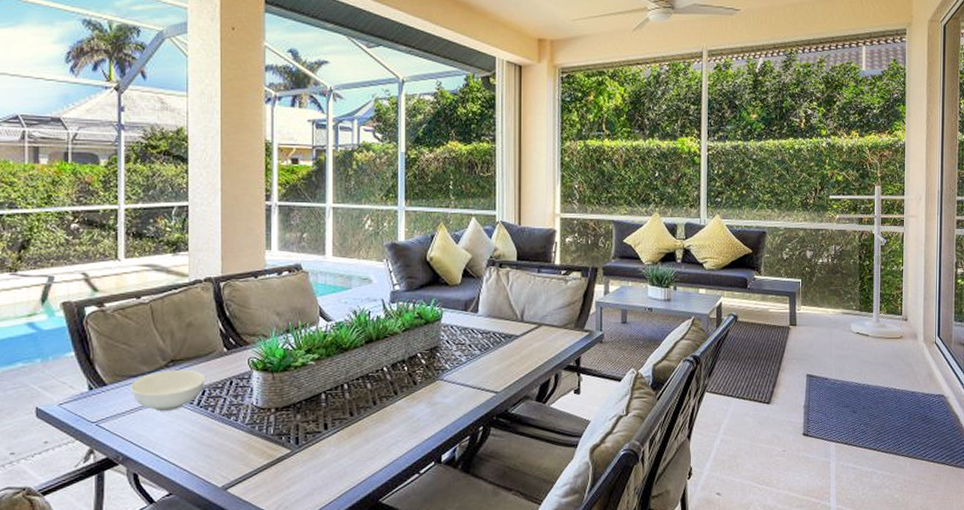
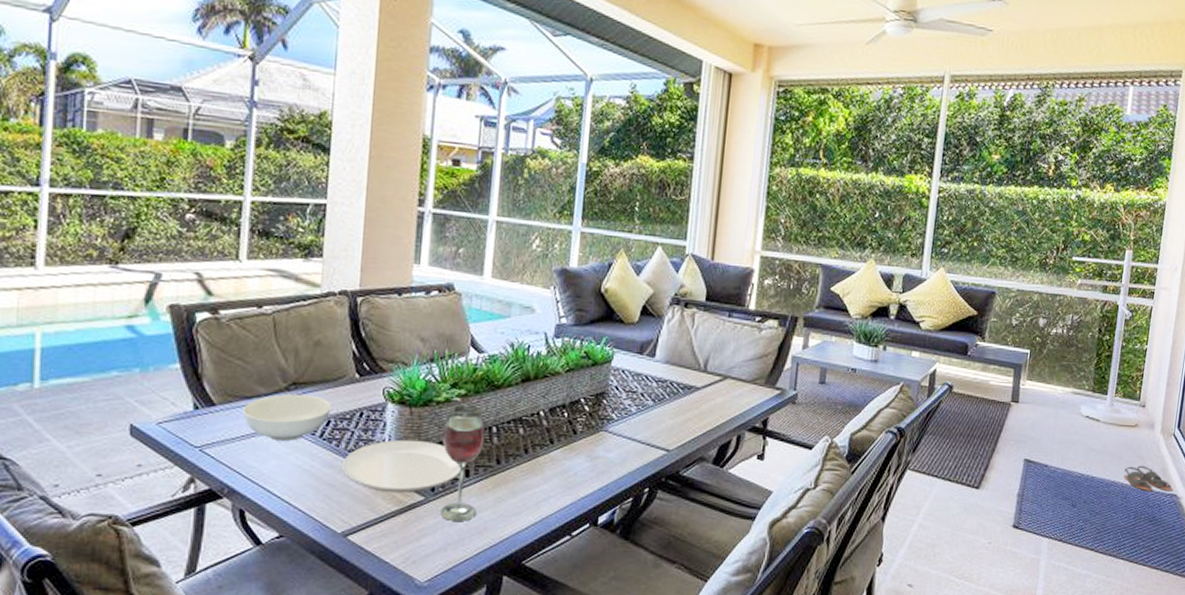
plate: none [217,401,319,449] -> present [341,439,460,493]
wineglass: none [301,366,338,470] -> present [441,403,486,522]
sandal: none [896,371,940,394] -> present [1124,465,1173,492]

